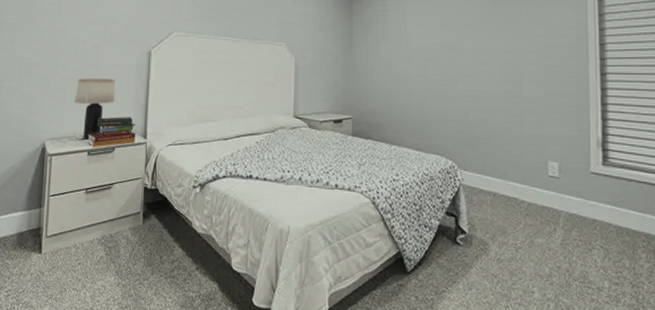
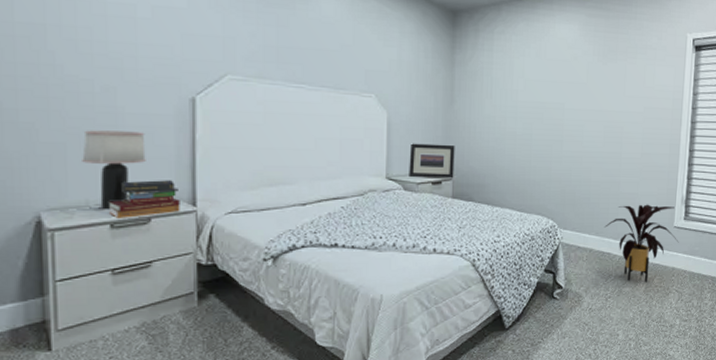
picture frame: none [313,85,354,117] -> present [409,143,455,179]
house plant: none [509,146,599,235] -> present [605,204,679,283]

